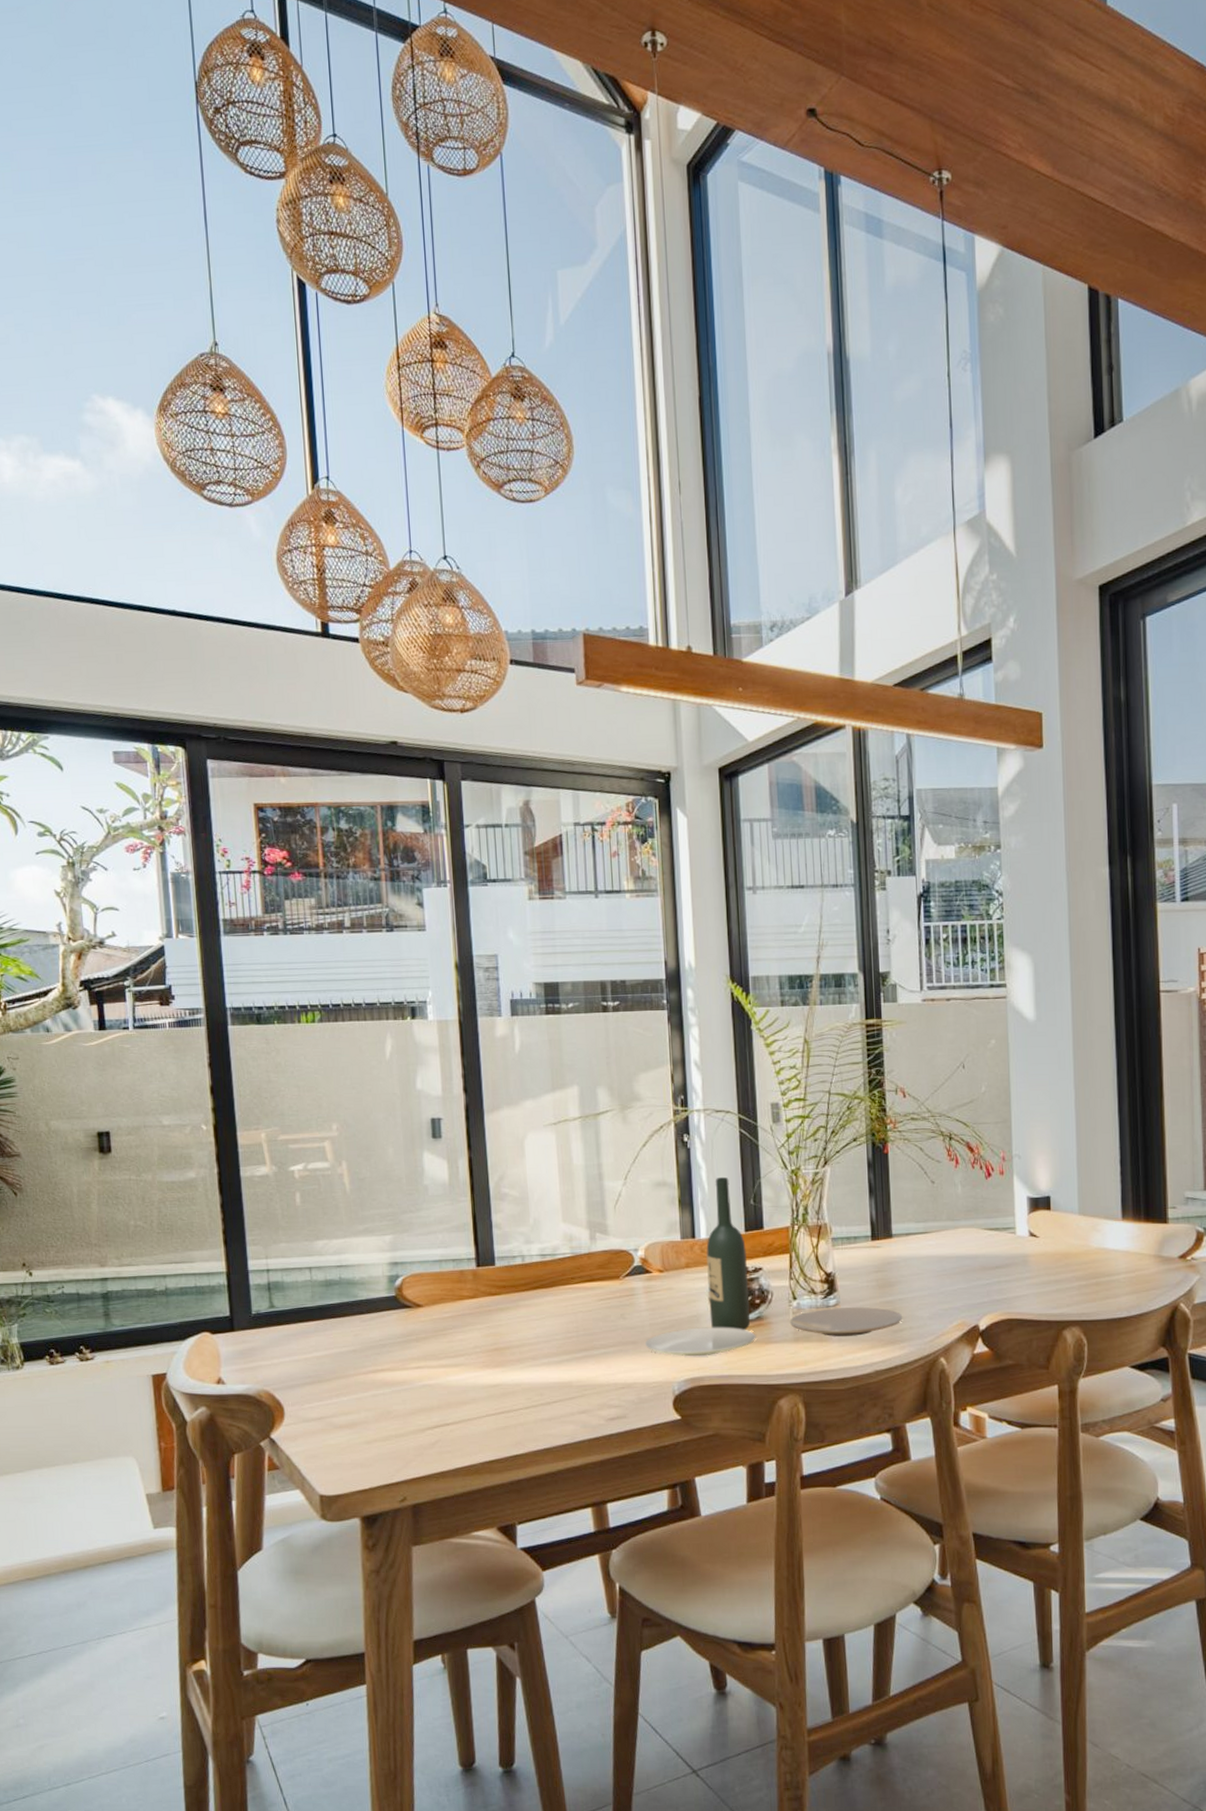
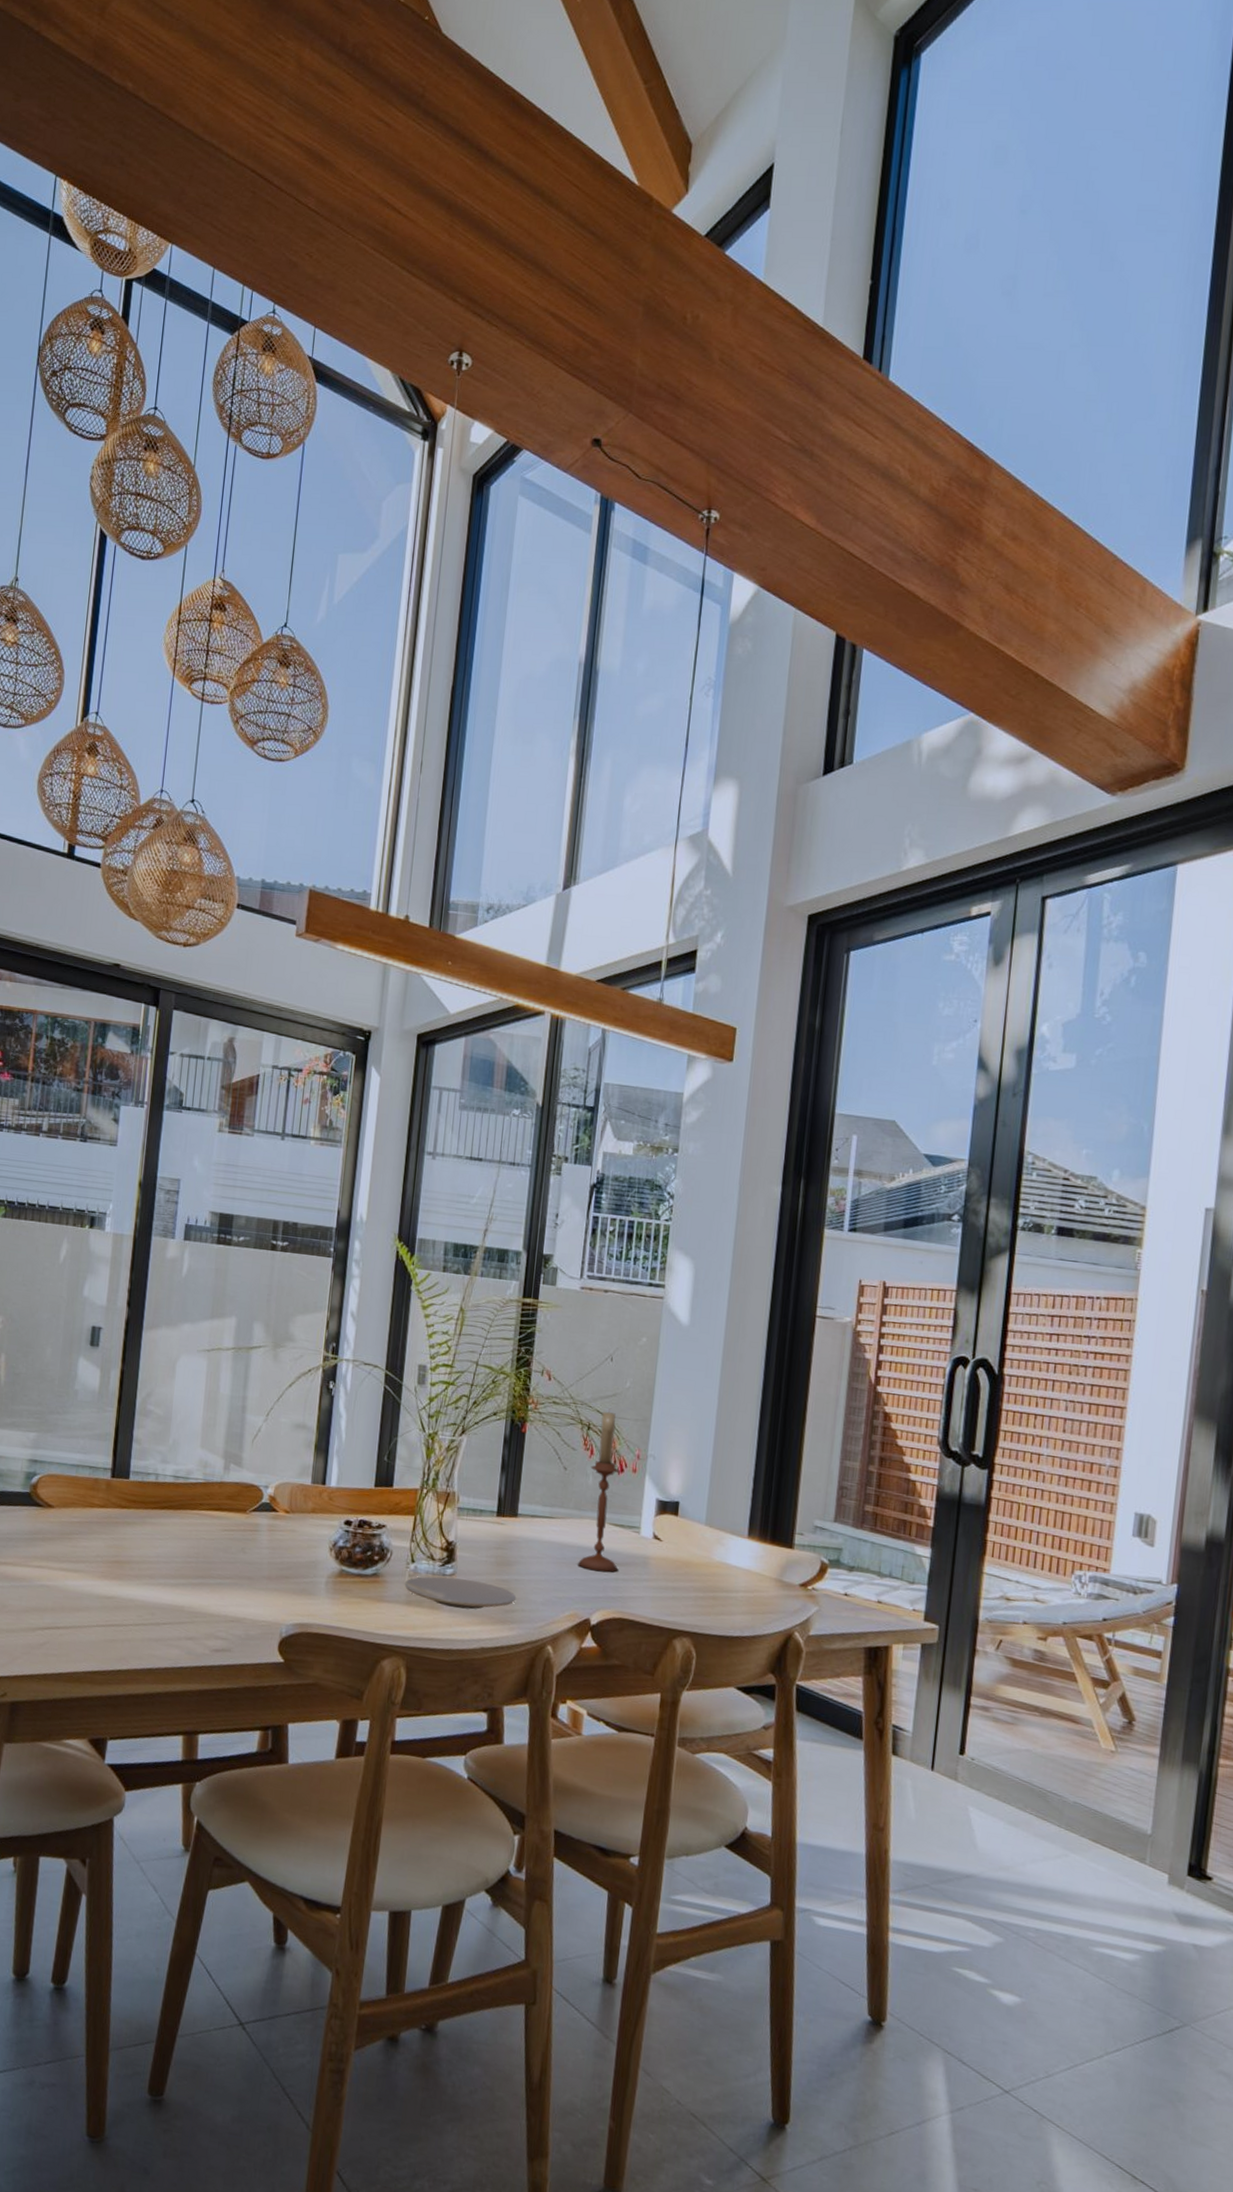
plate: present [644,1327,756,1357] -> none [260,1573,370,1604]
wine bottle: present [706,1176,750,1330] -> none [327,1429,373,1584]
candlestick: none [957,1115,1000,1278] -> present [578,1408,620,1572]

